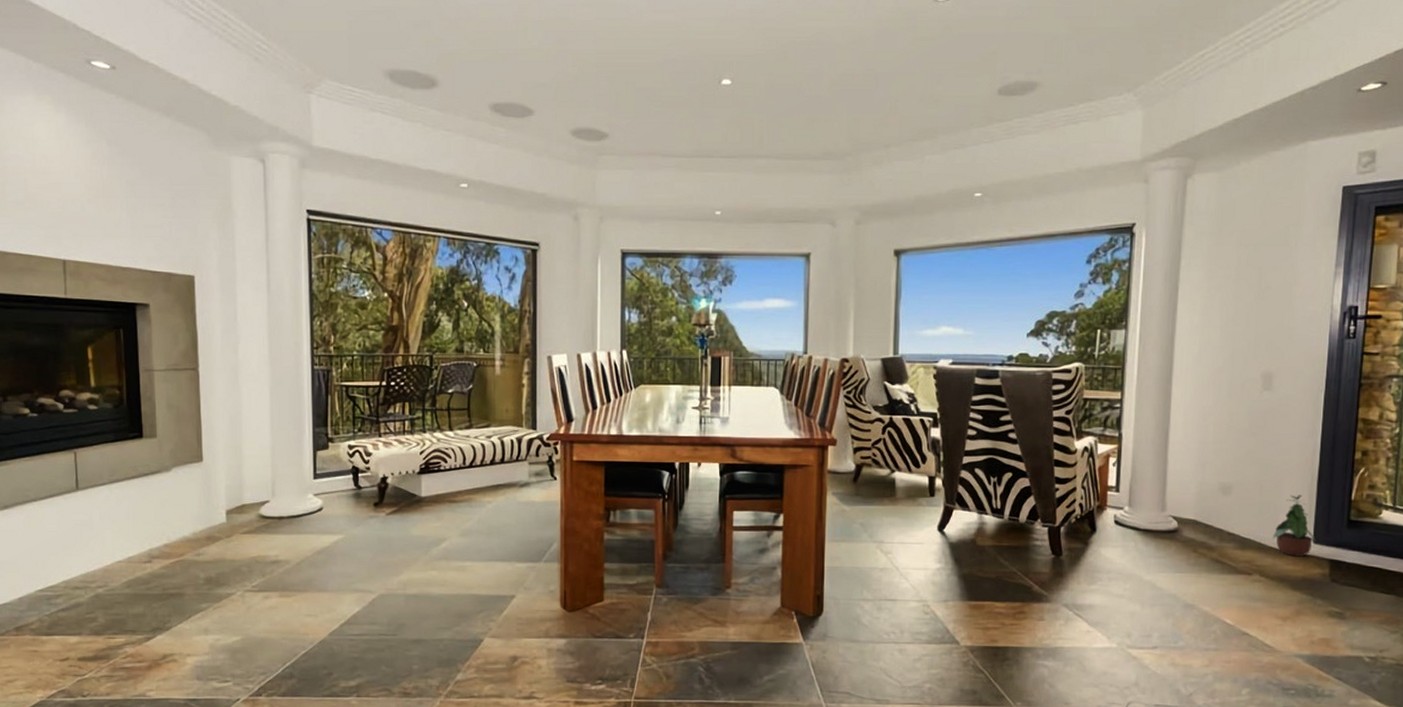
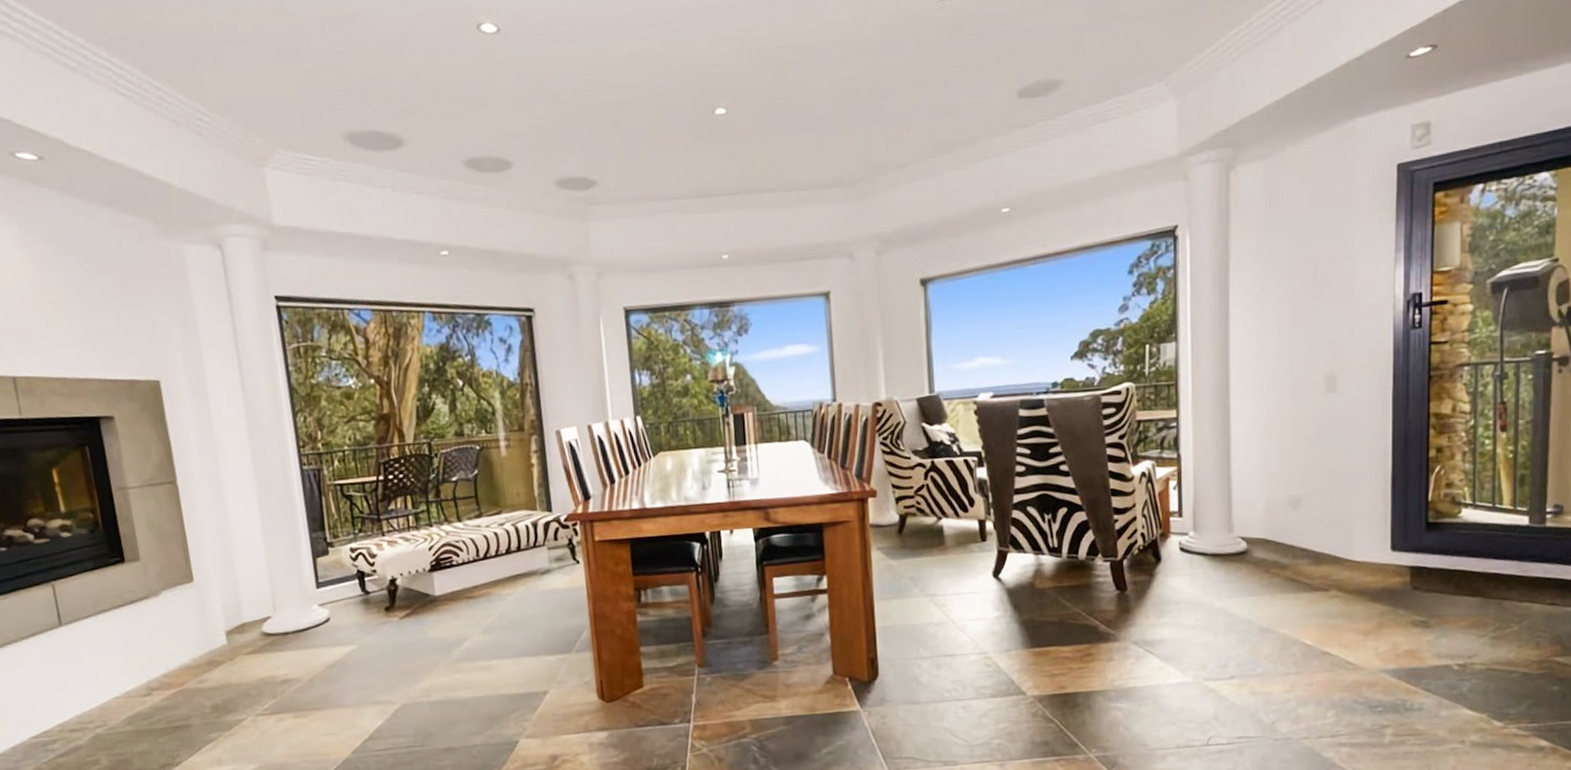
potted plant: present [1273,495,1317,557] -> none [1348,501,1395,567]

